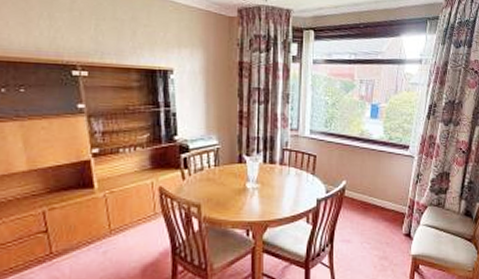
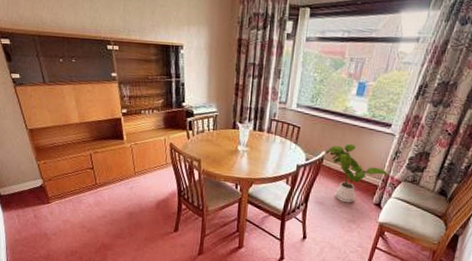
house plant: none [347,169,416,237] -> present [326,143,391,203]

